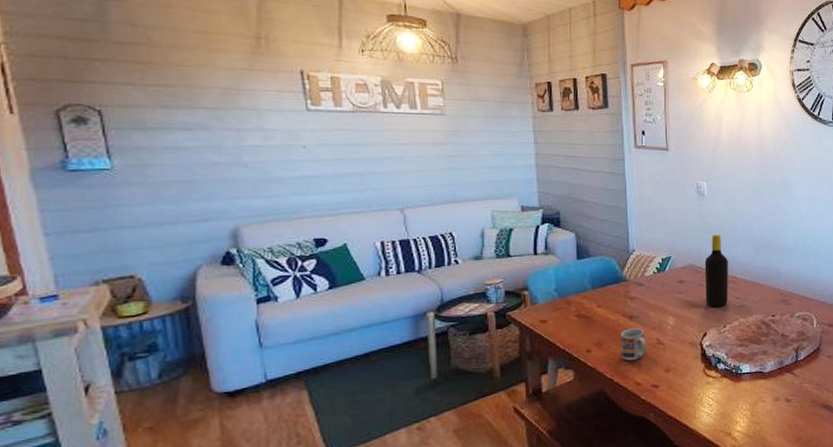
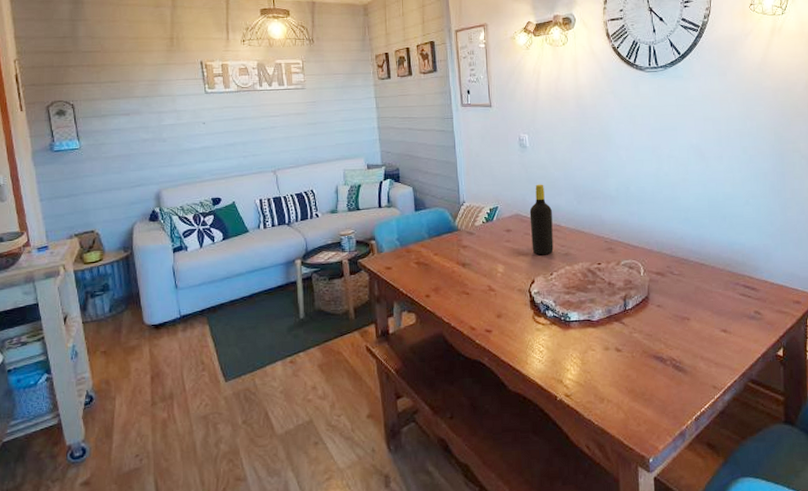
cup: present [620,328,647,361] -> none [455,275,479,307]

